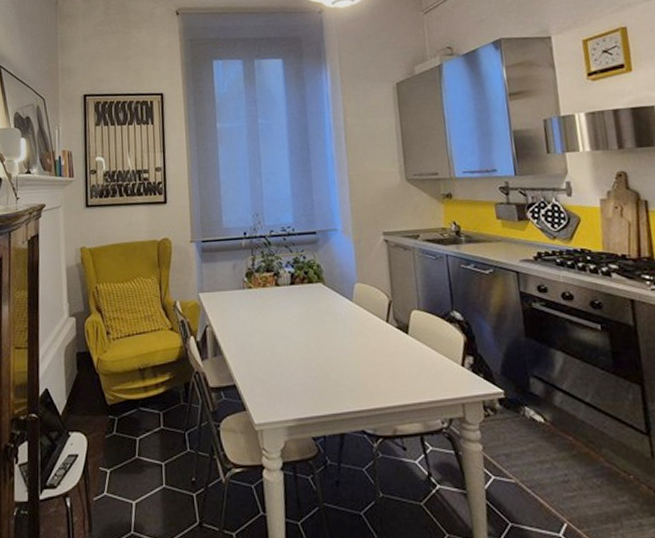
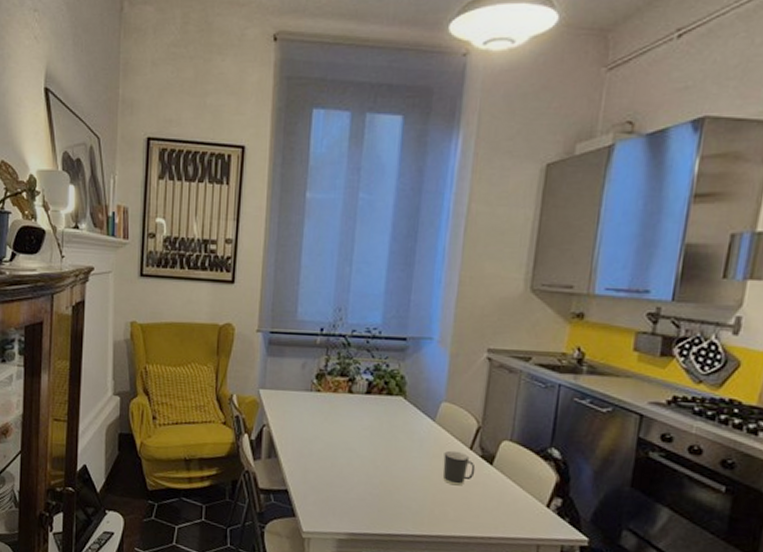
mug: none [365,325,395,358] -> present [442,450,476,486]

